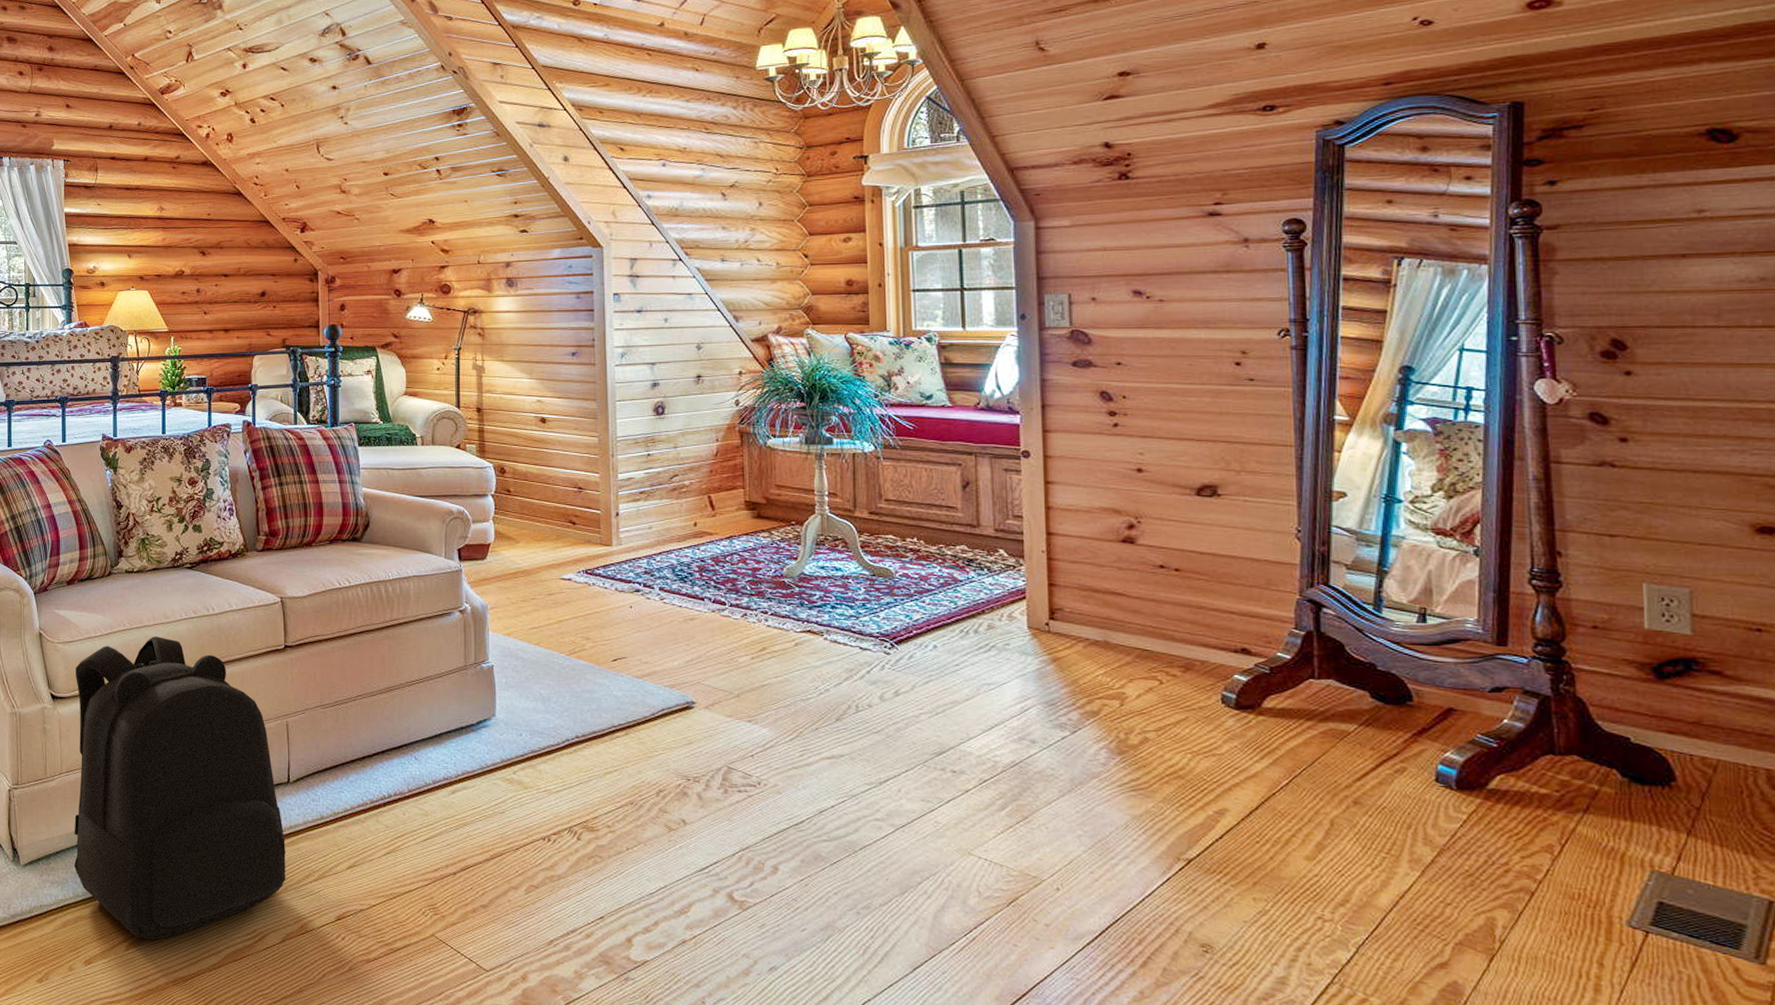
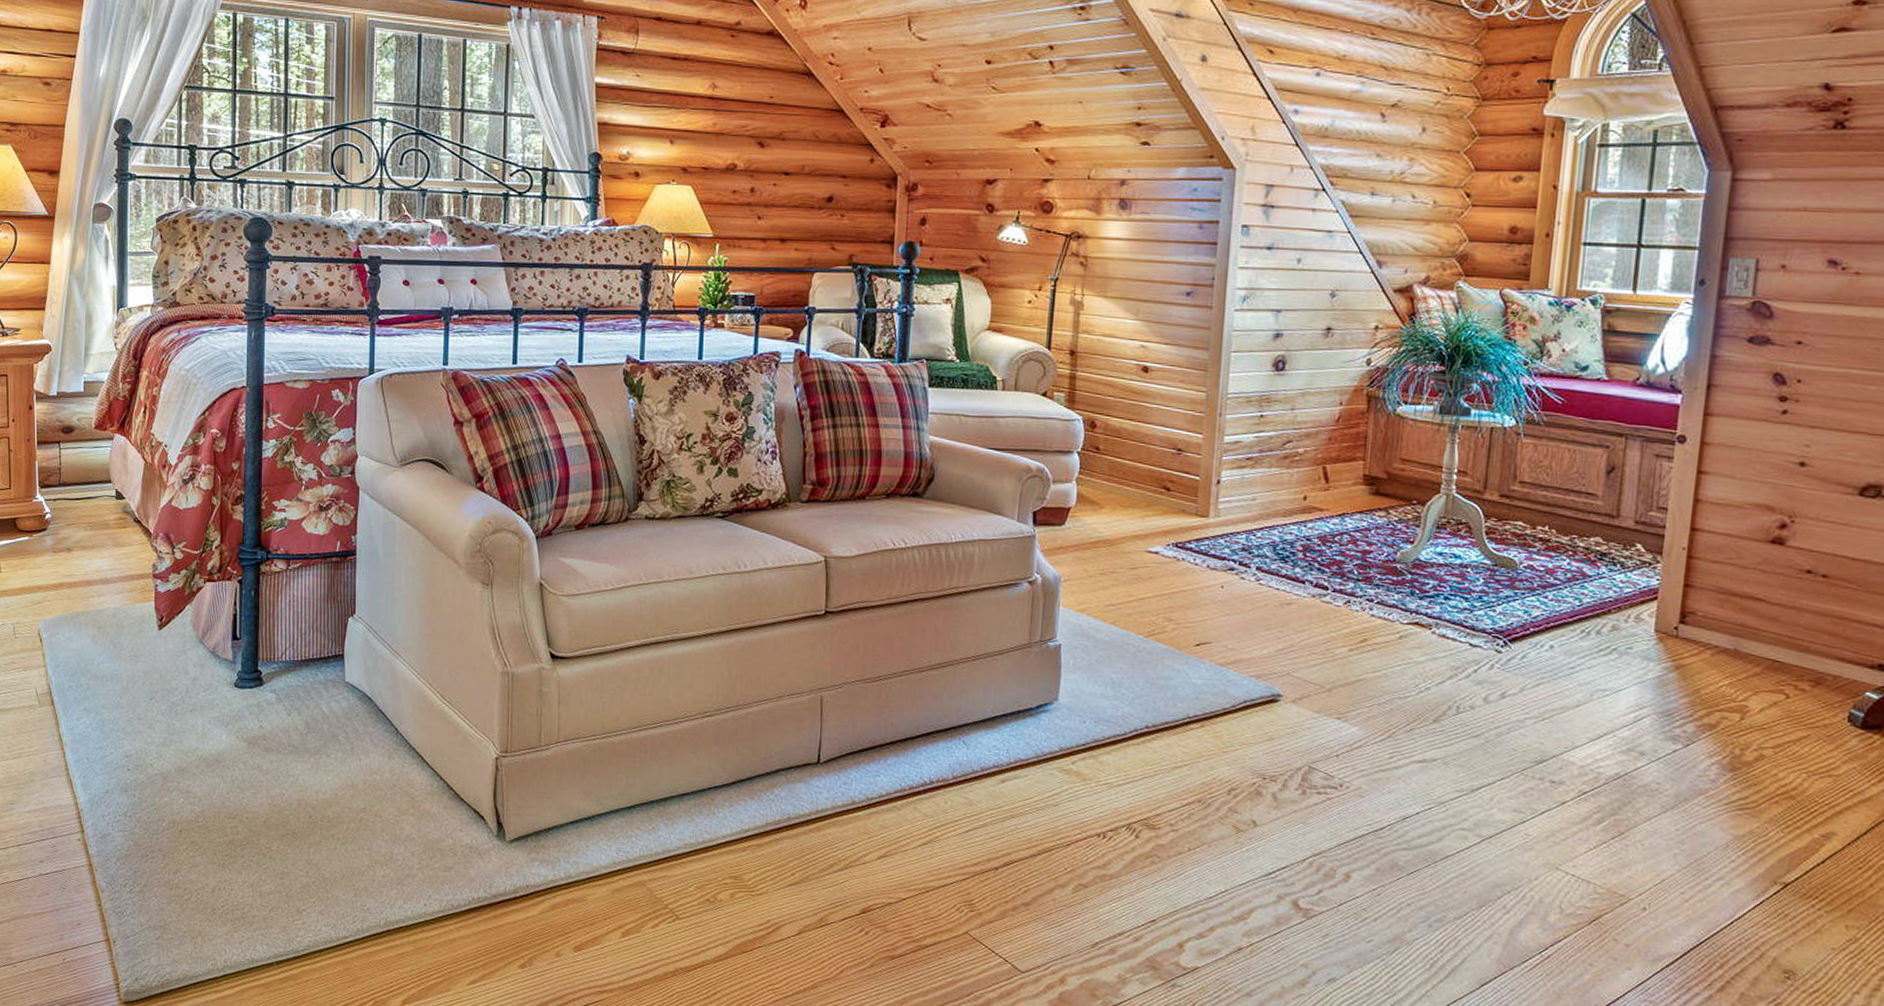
backpack: present [74,636,286,940] -> none [568,593,810,928]

